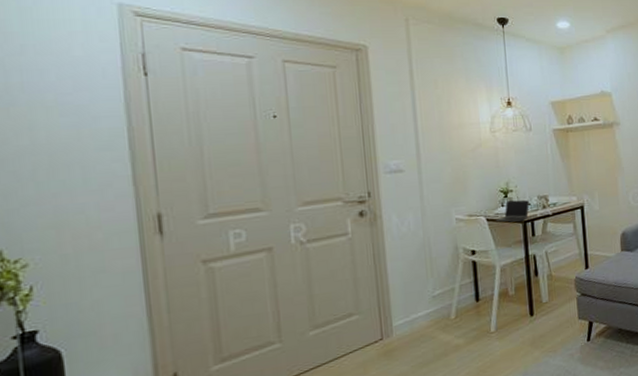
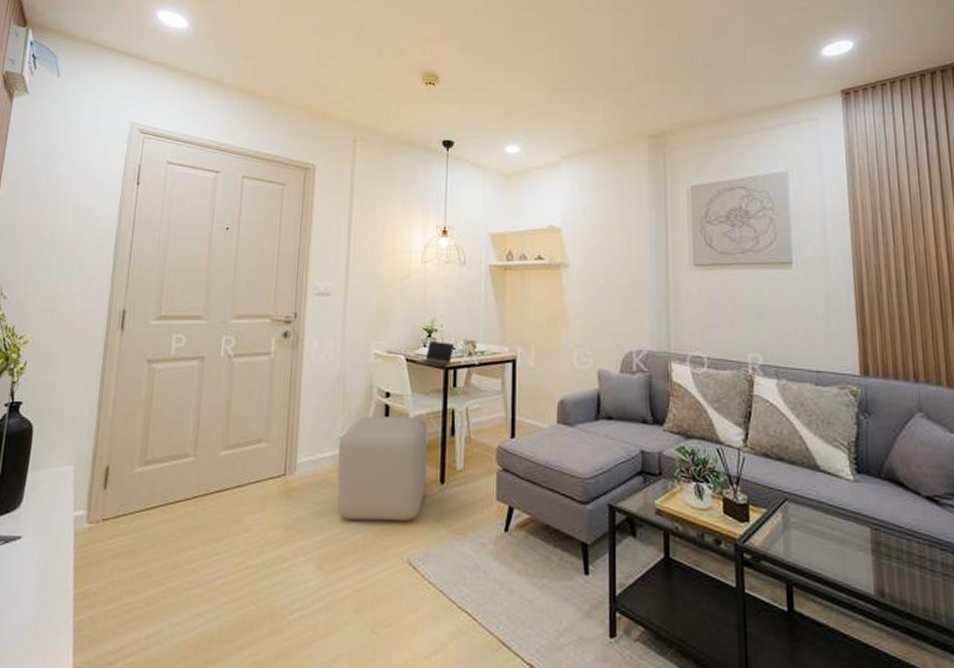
pouf: none [432,266,518,364] -> present [336,416,428,521]

